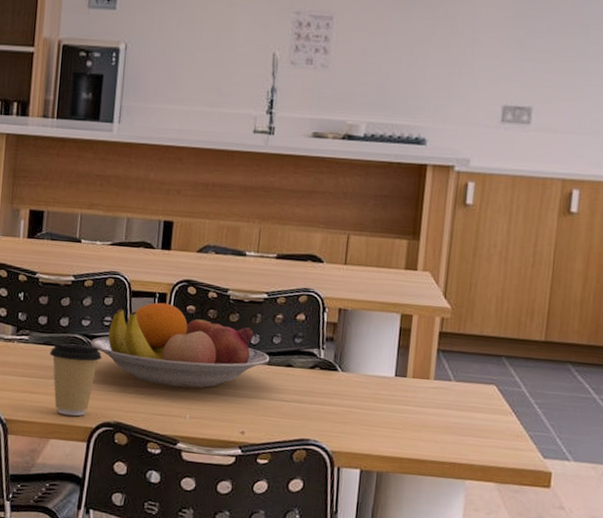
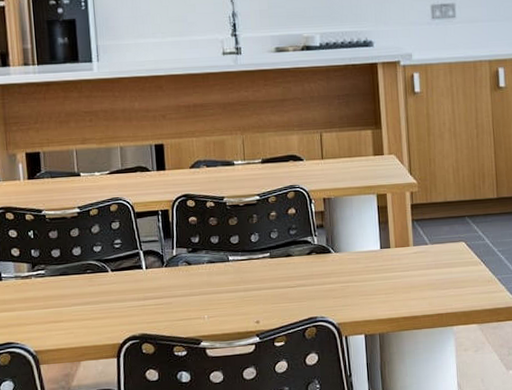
coffee cup: present [49,343,102,416] -> none [67,269,118,337]
fruit bowl: present [91,302,270,389] -> none [105,218,271,294]

